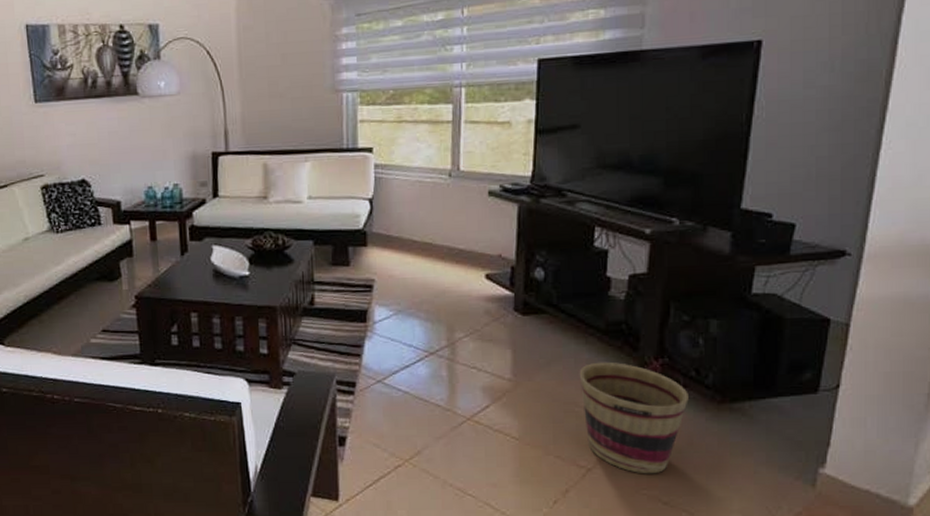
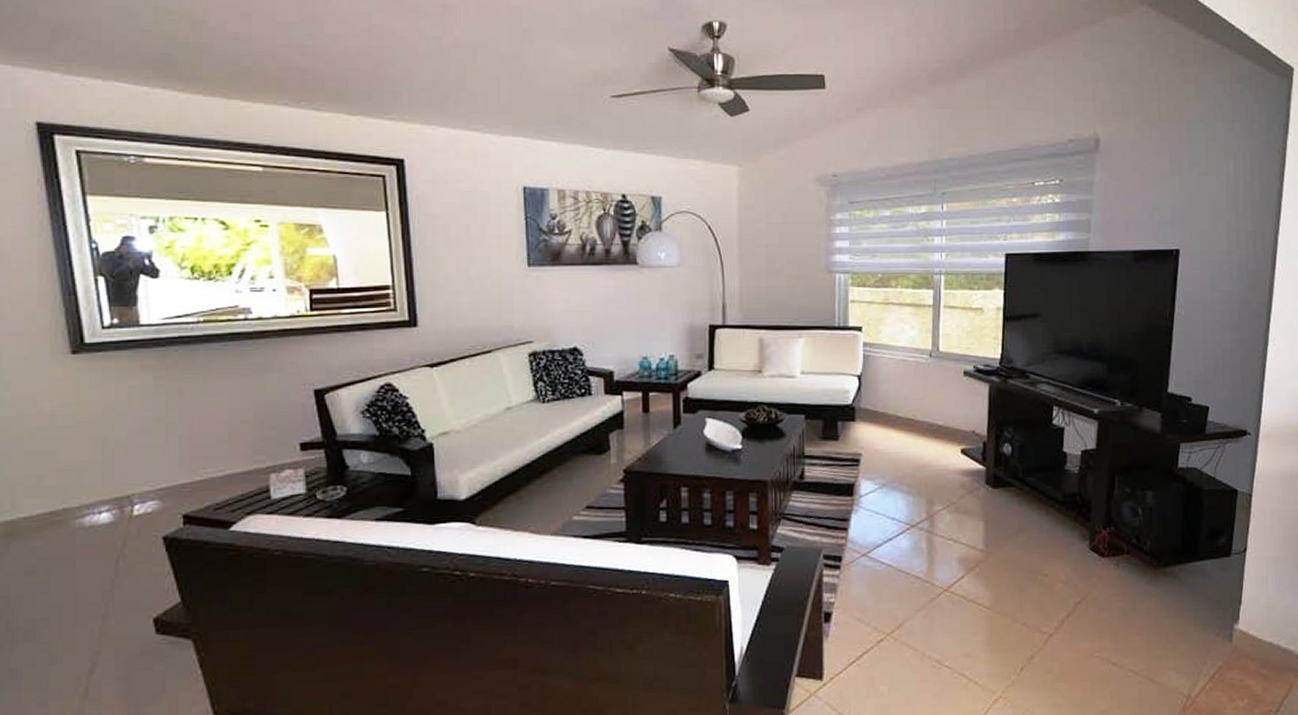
basket: present [579,362,689,474] -> none [1041,531,1131,638]

